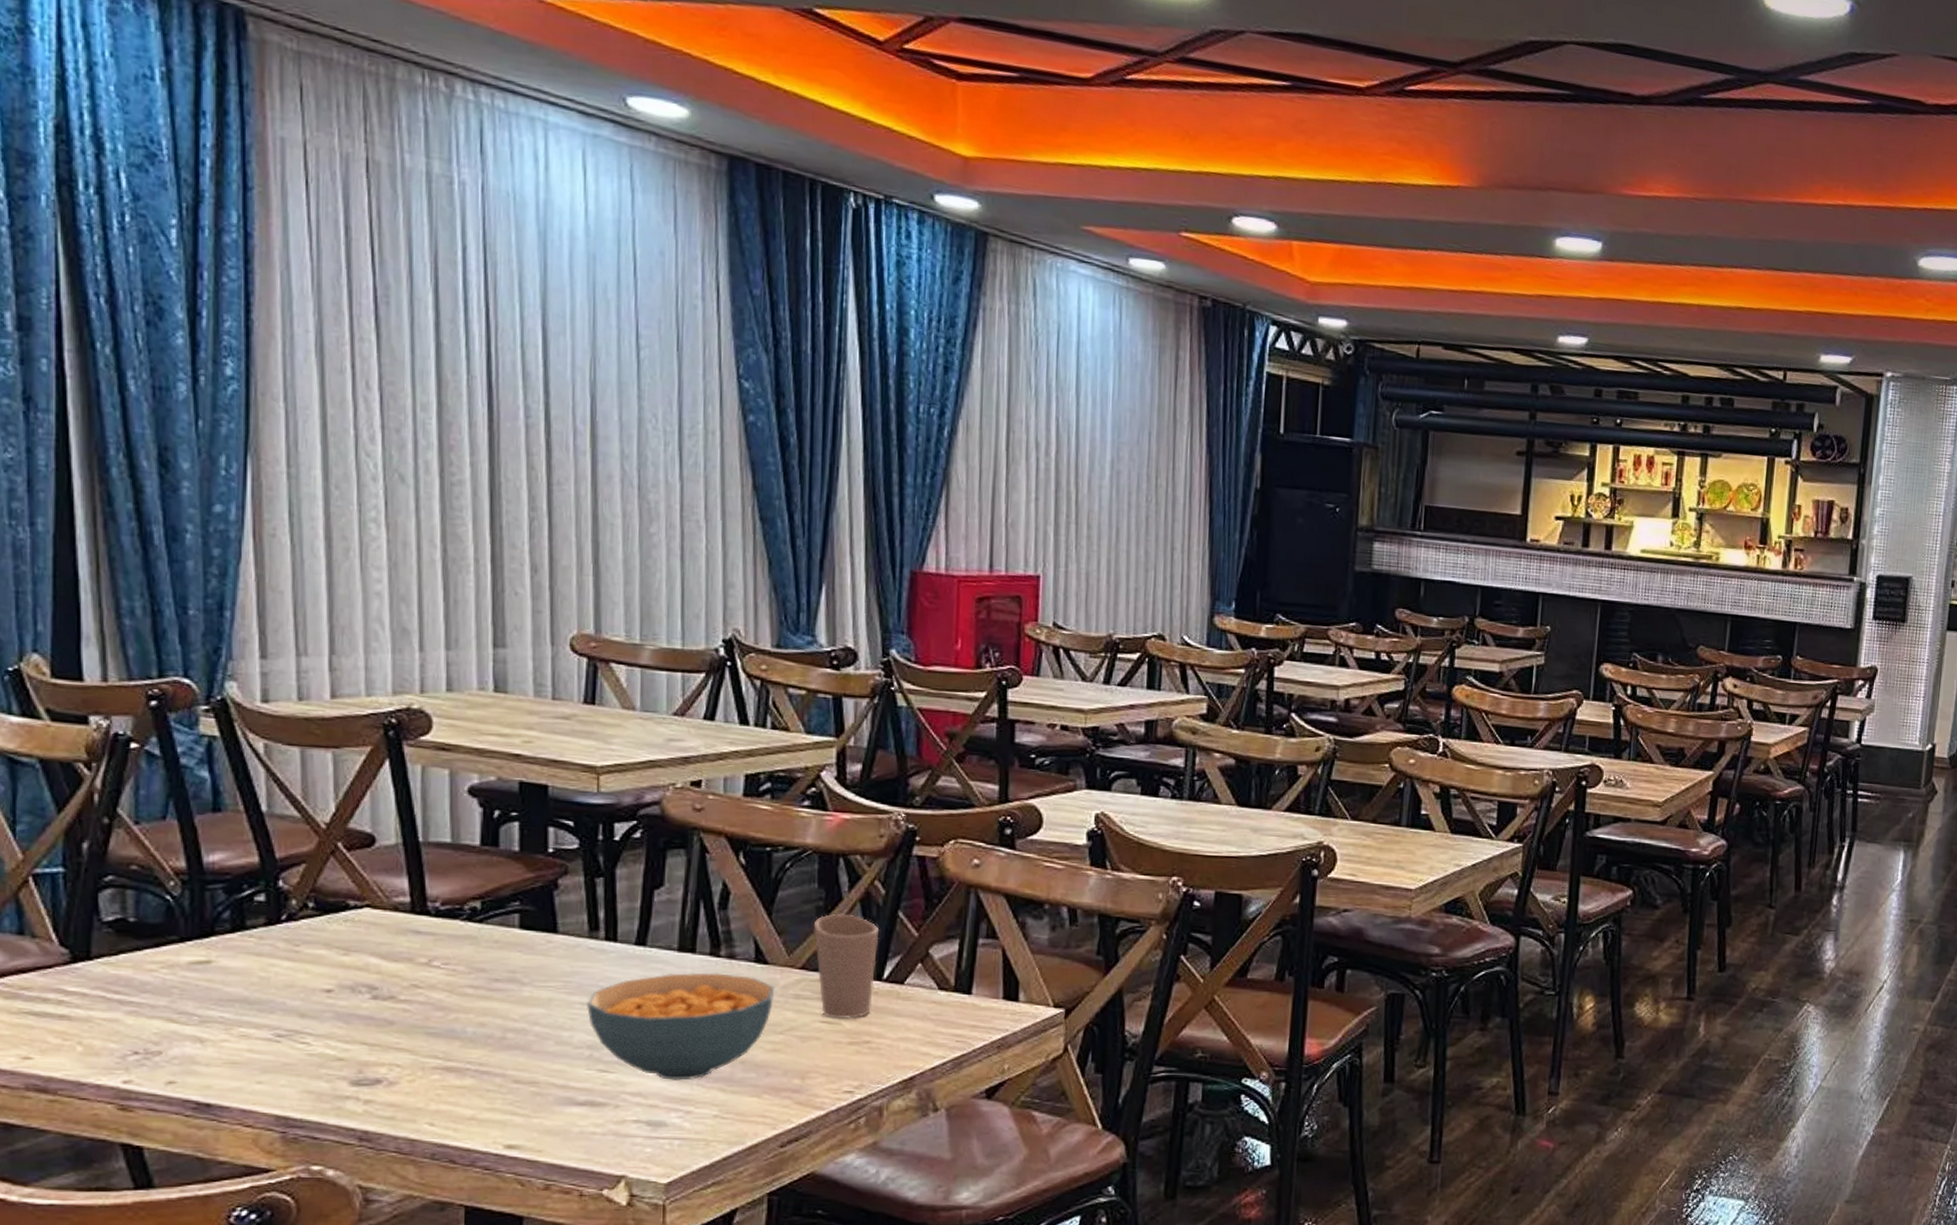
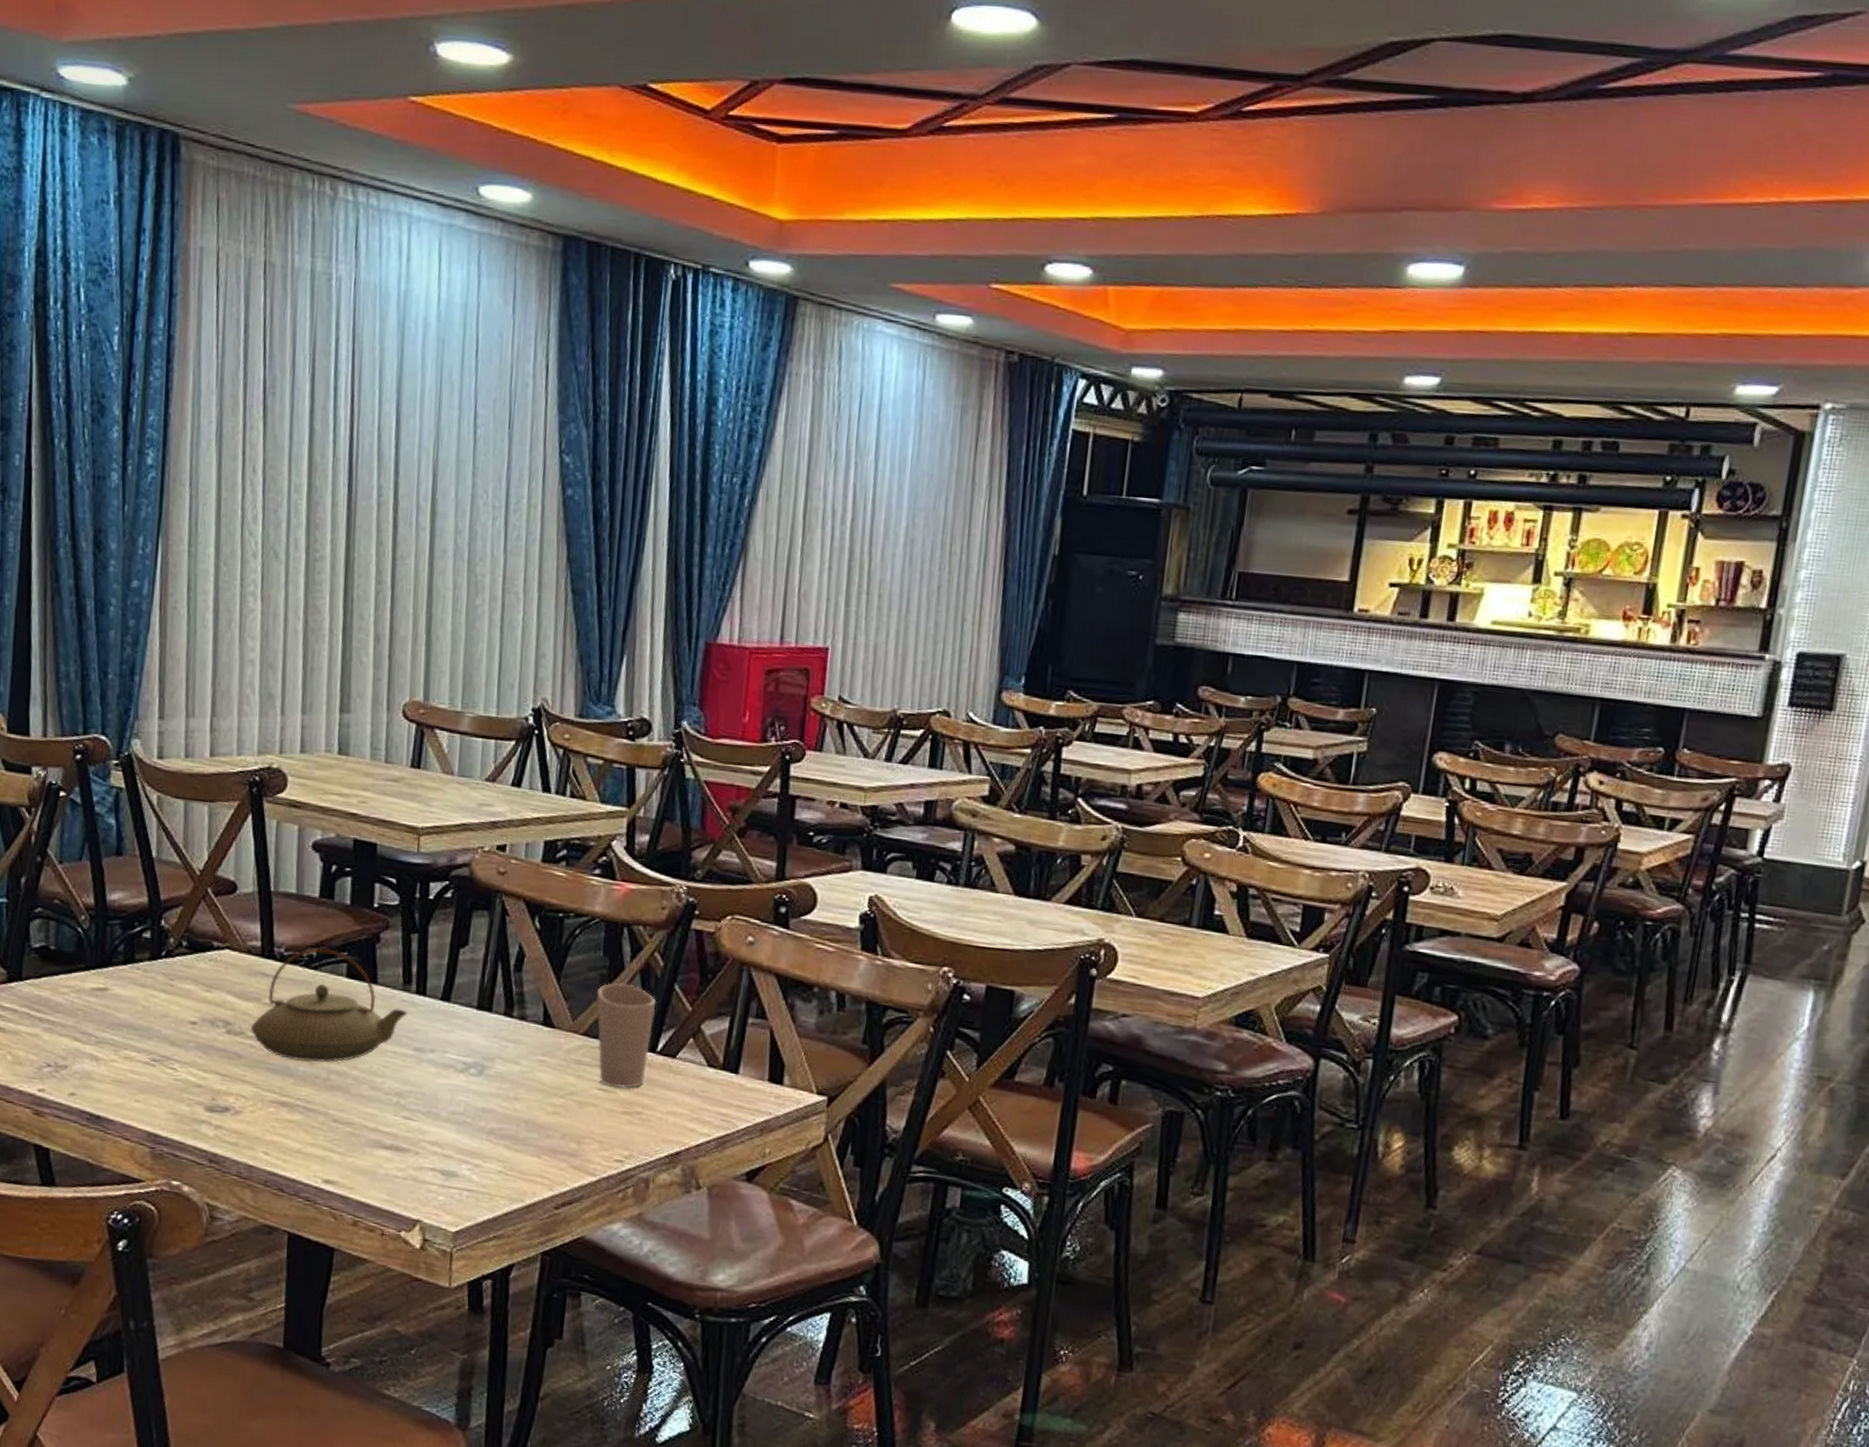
teapot: none [402,899,597,1023] -> present [250,948,408,1063]
cereal bowl: present [587,972,775,1081] -> none [397,1029,560,1134]

